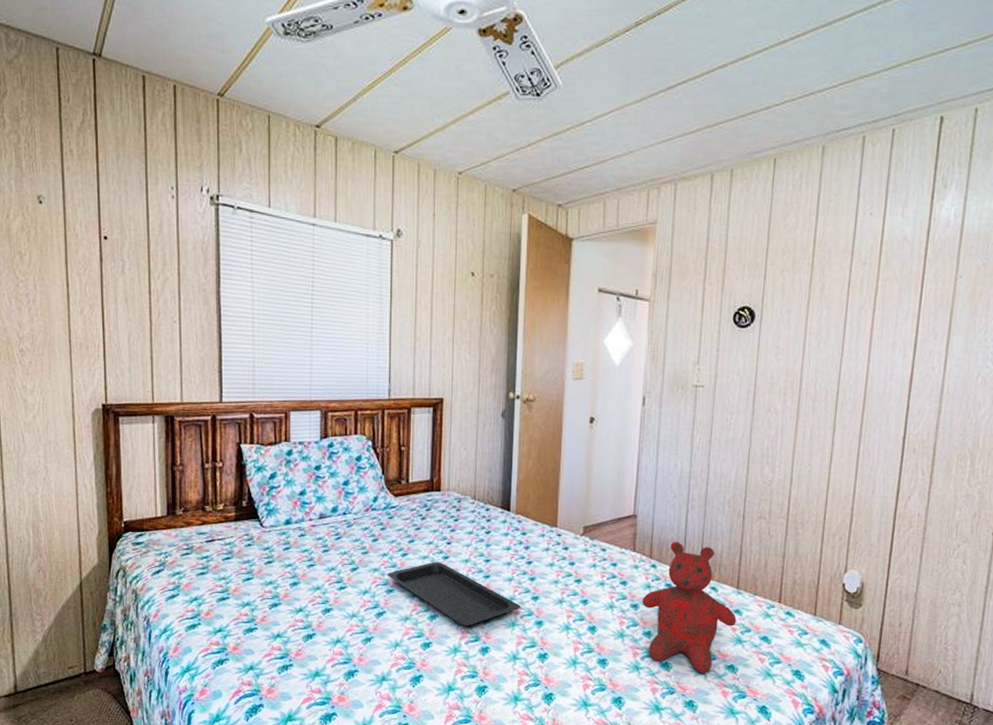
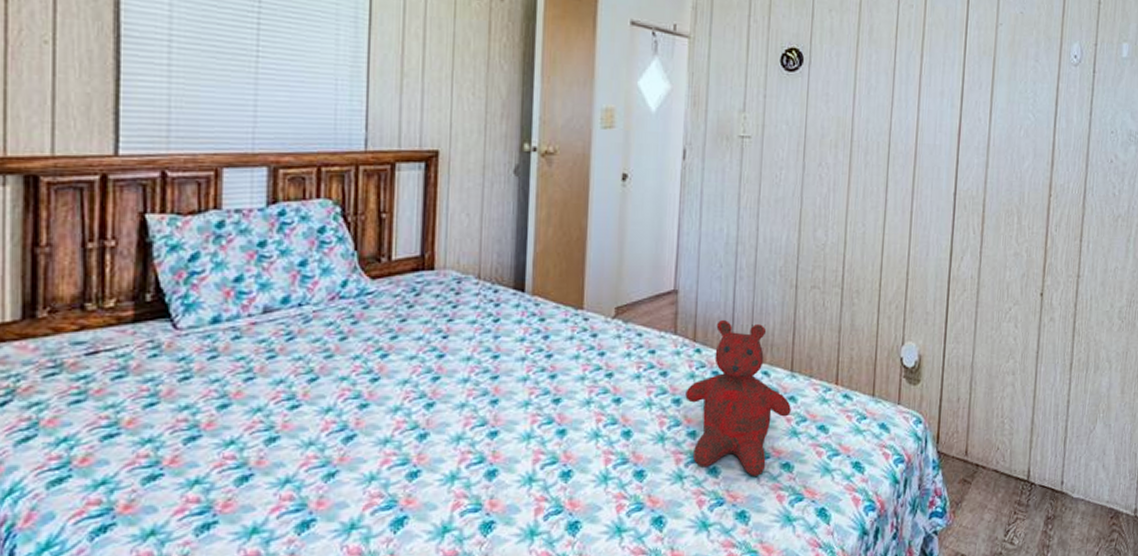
serving tray: present [387,562,521,626] -> none [359,362,539,444]

